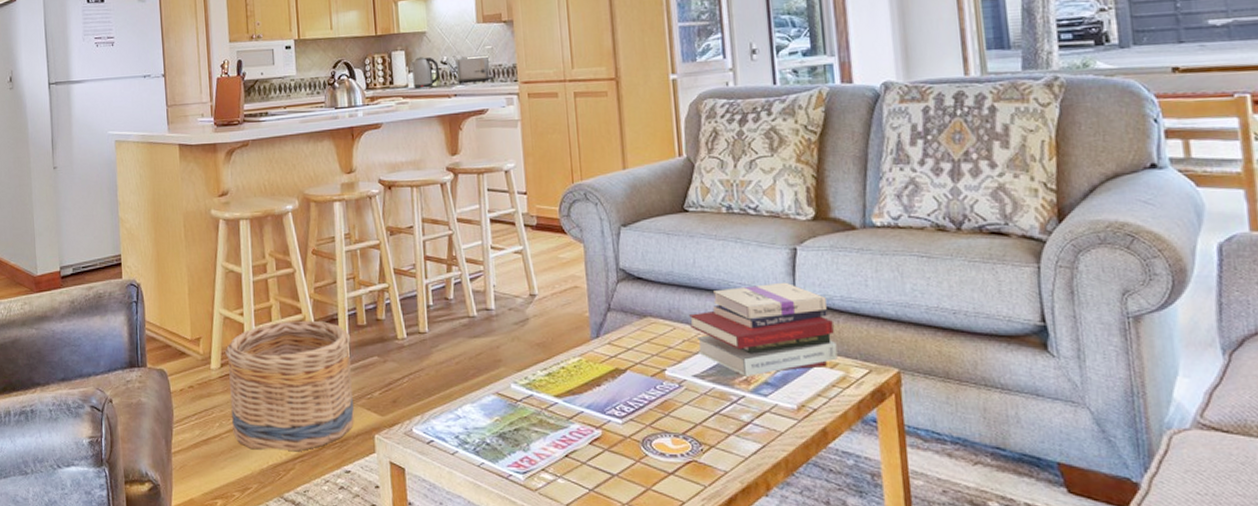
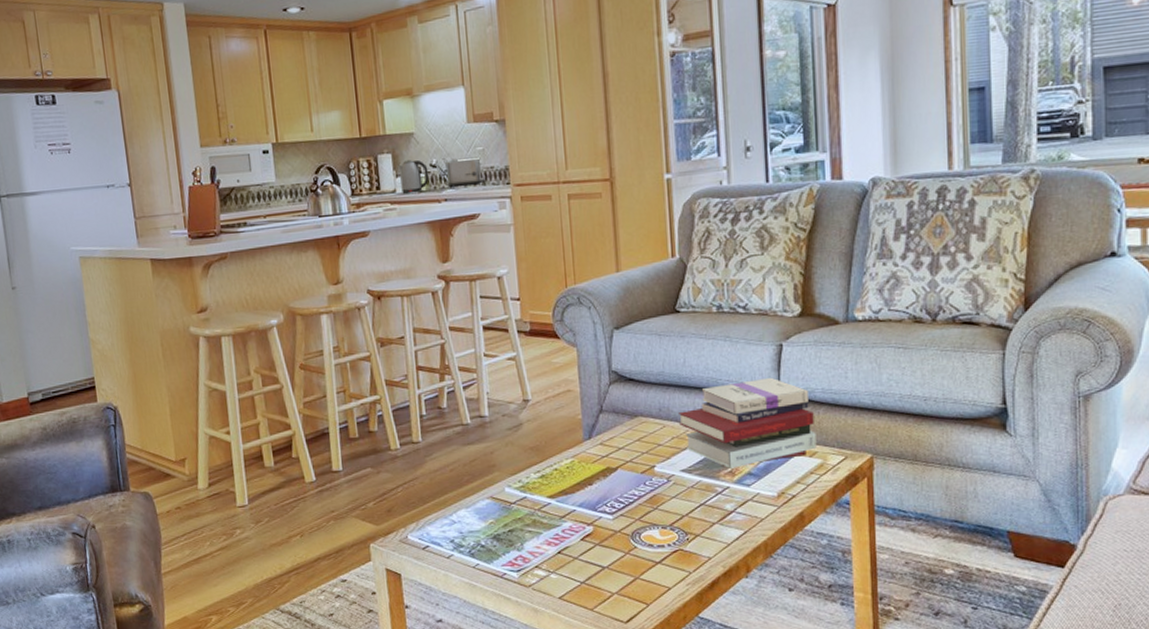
basket: present [225,320,354,451] -> none [212,435,349,566]

